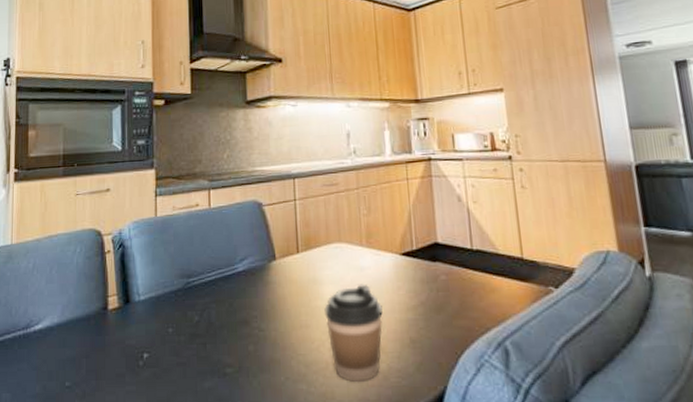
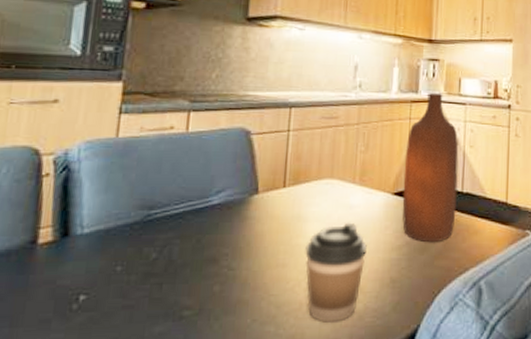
bottle: none [407,151,469,302] -> present [402,92,459,243]

